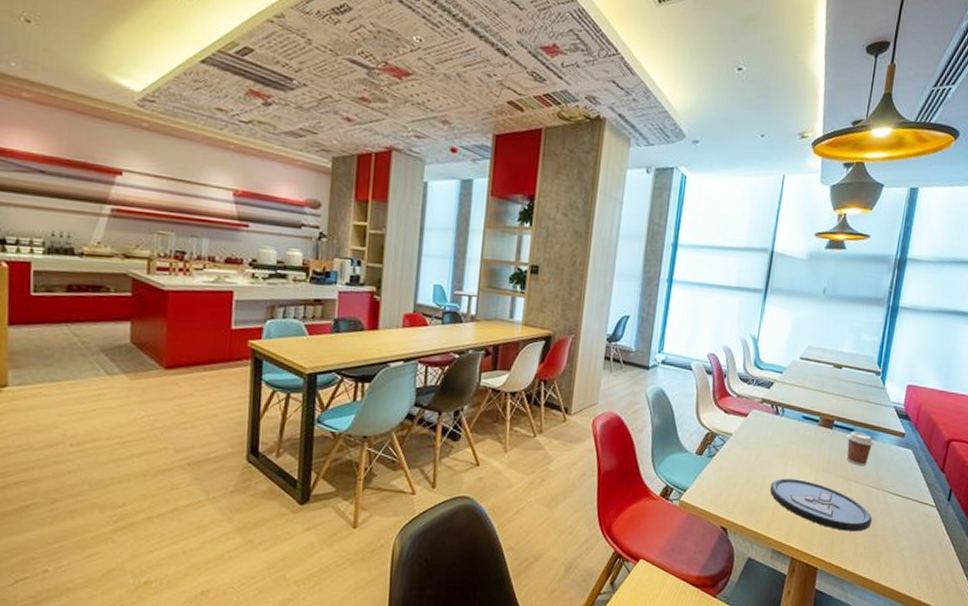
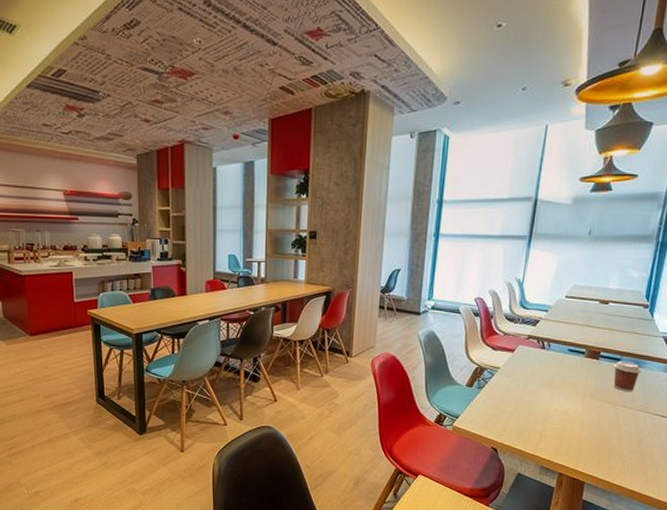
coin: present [770,478,872,532] -> none [538,405,639,450]

